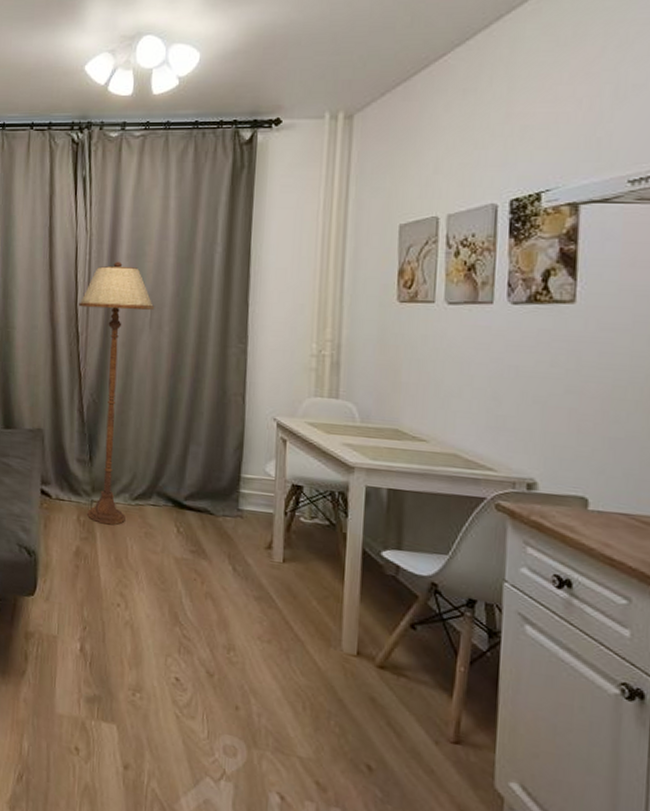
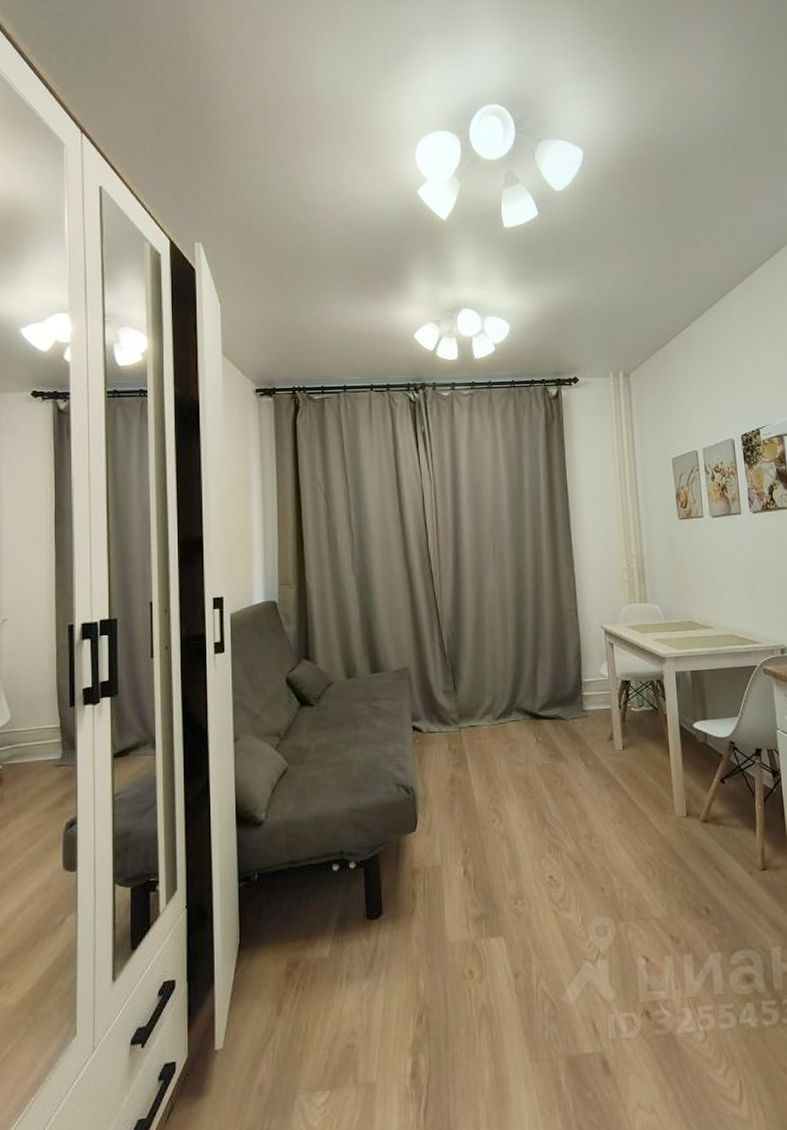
floor lamp: present [79,261,155,525] -> none [430,505,496,748]

